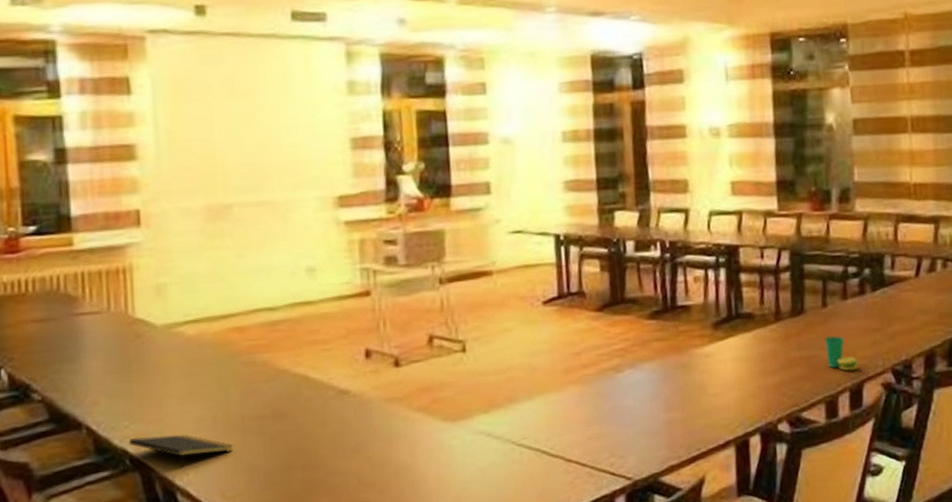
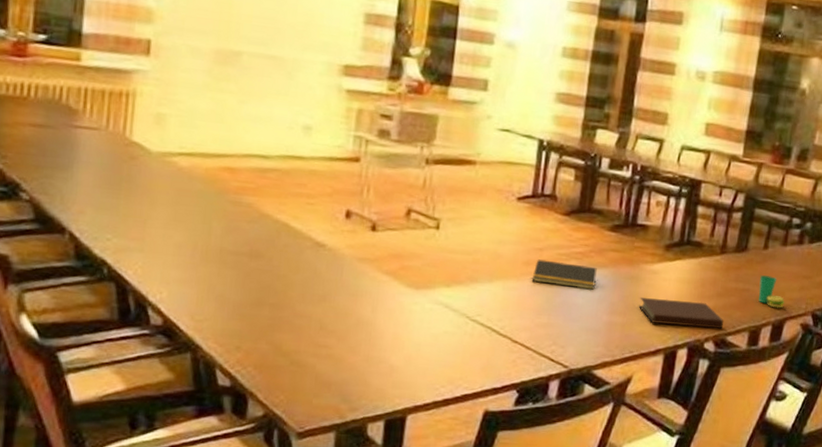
notepad: present [128,434,233,467] -> none [108,250,208,286]
notepad: none [575,362,645,390] -> present [533,259,597,290]
notebook: none [696,380,795,413] -> present [638,298,724,328]

